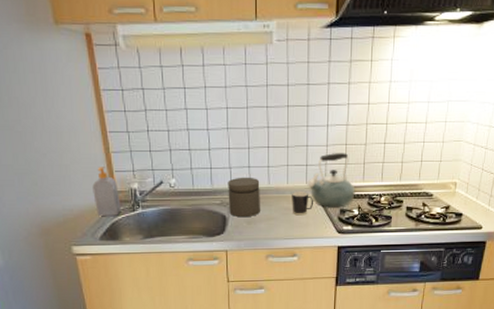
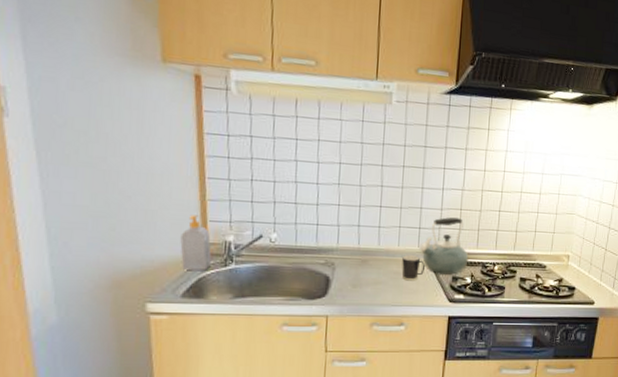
jar: present [228,177,260,218] -> none [333,236,369,280]

